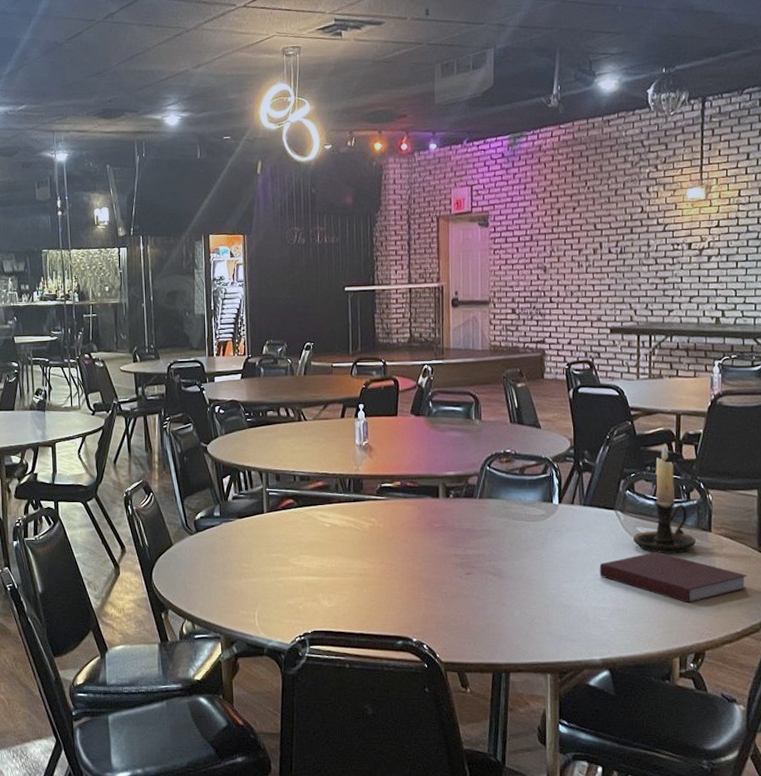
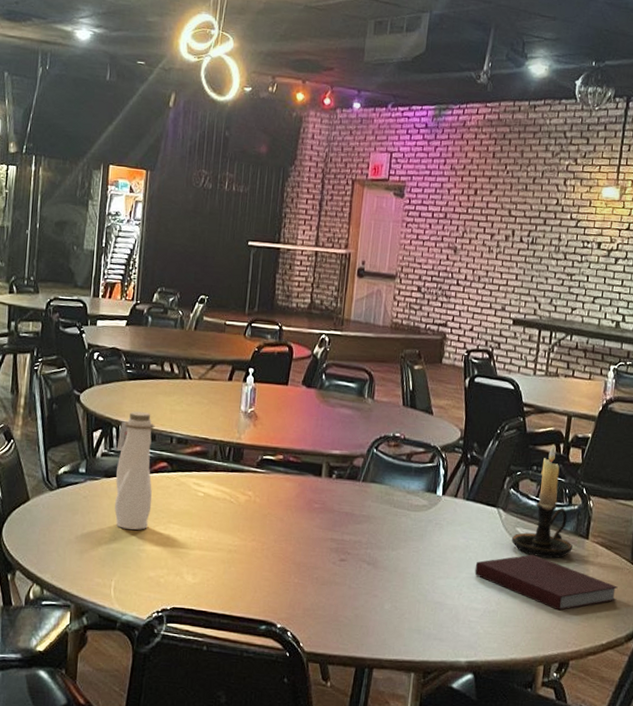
water bottle: none [245,455,284,563] -> present [114,411,155,530]

